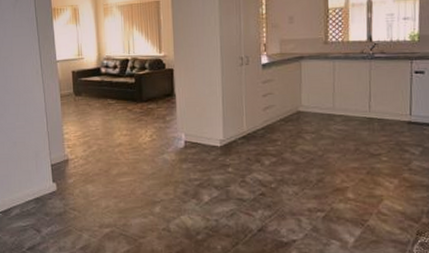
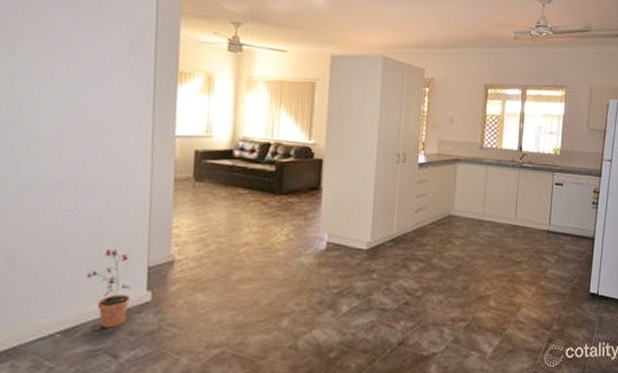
potted plant: none [12,152,42,210] -> present [86,250,131,328]

